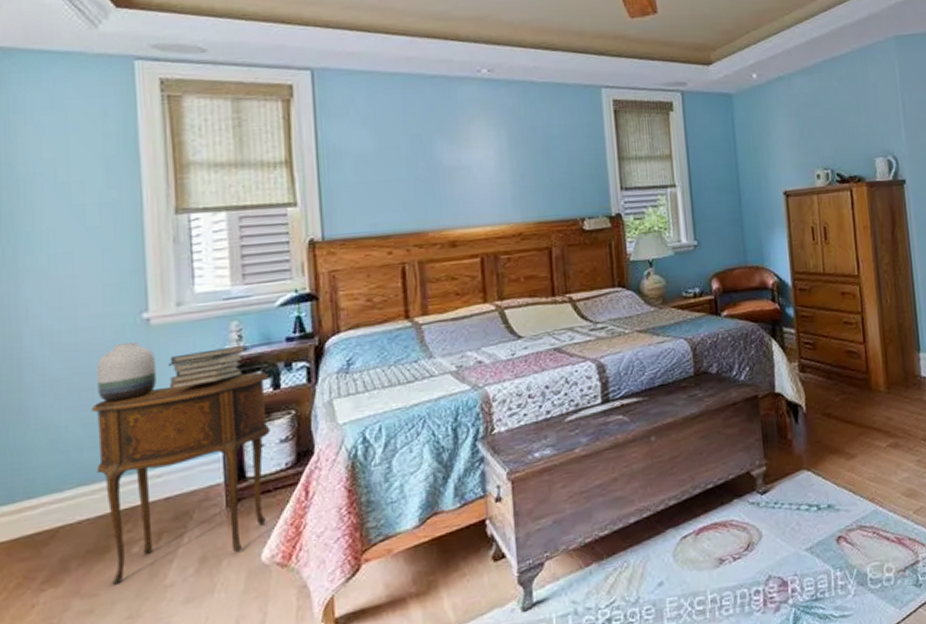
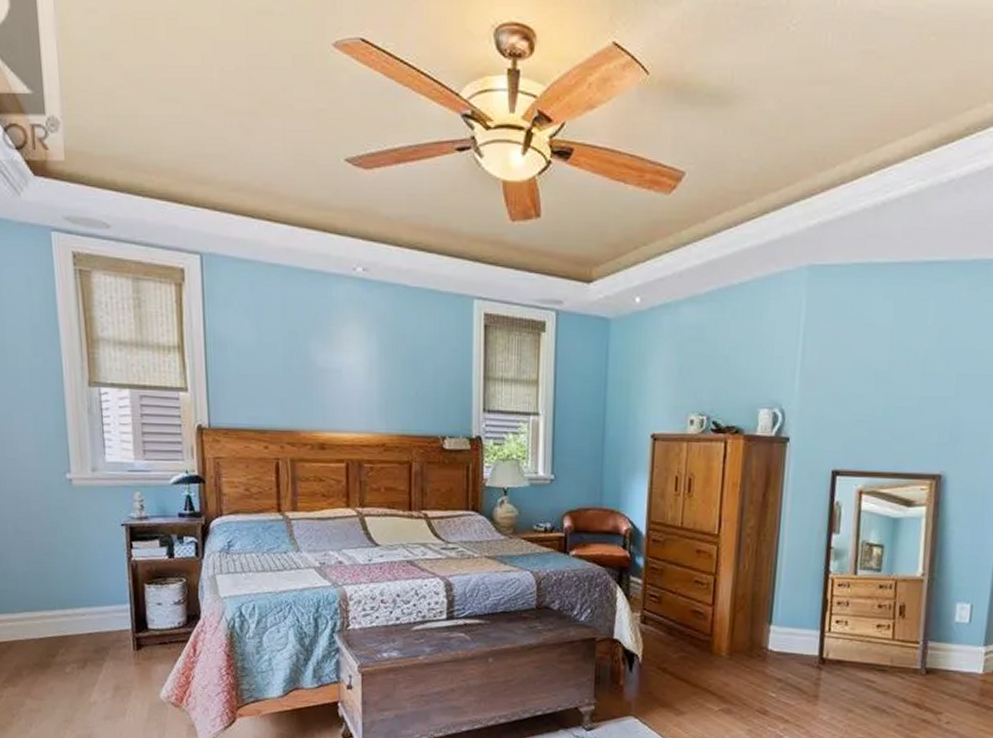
side table: present [92,371,270,585] -> none [32,539,166,694]
vase: present [96,341,156,402] -> none [34,497,79,547]
book stack: present [167,344,246,389] -> none [86,514,147,544]

